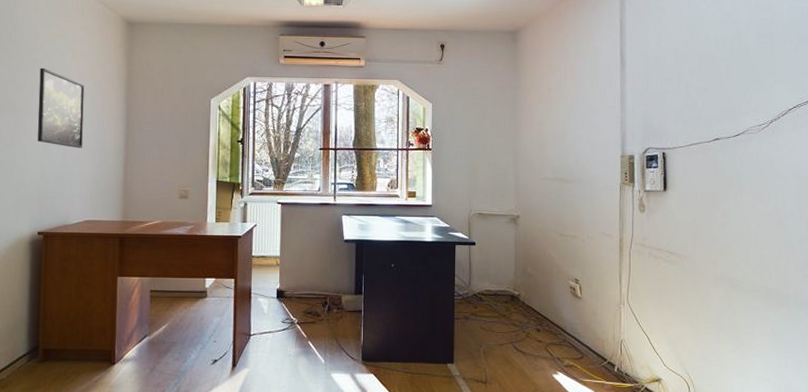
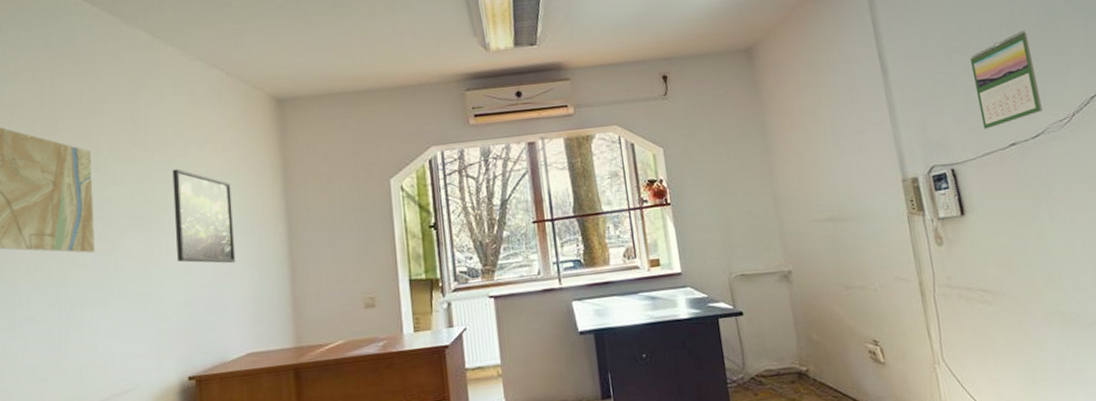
calendar: none [695,46,747,124] -> present [969,30,1043,129]

